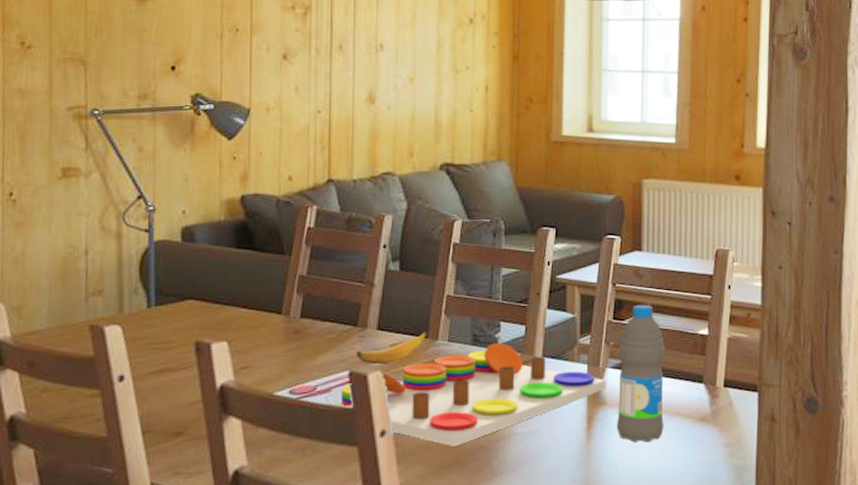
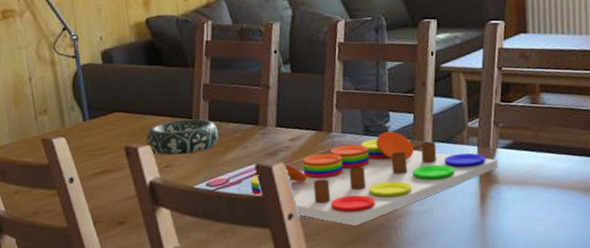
decorative bowl: none [222,314,311,355] -> present [146,119,219,155]
banana: present [357,331,427,365] -> none [260,125,322,158]
water bottle: present [616,304,665,443] -> none [508,85,559,216]

